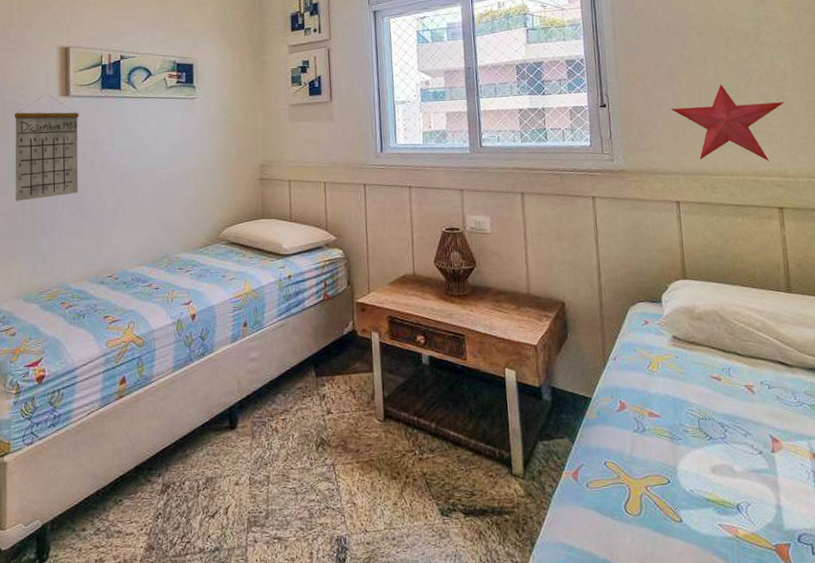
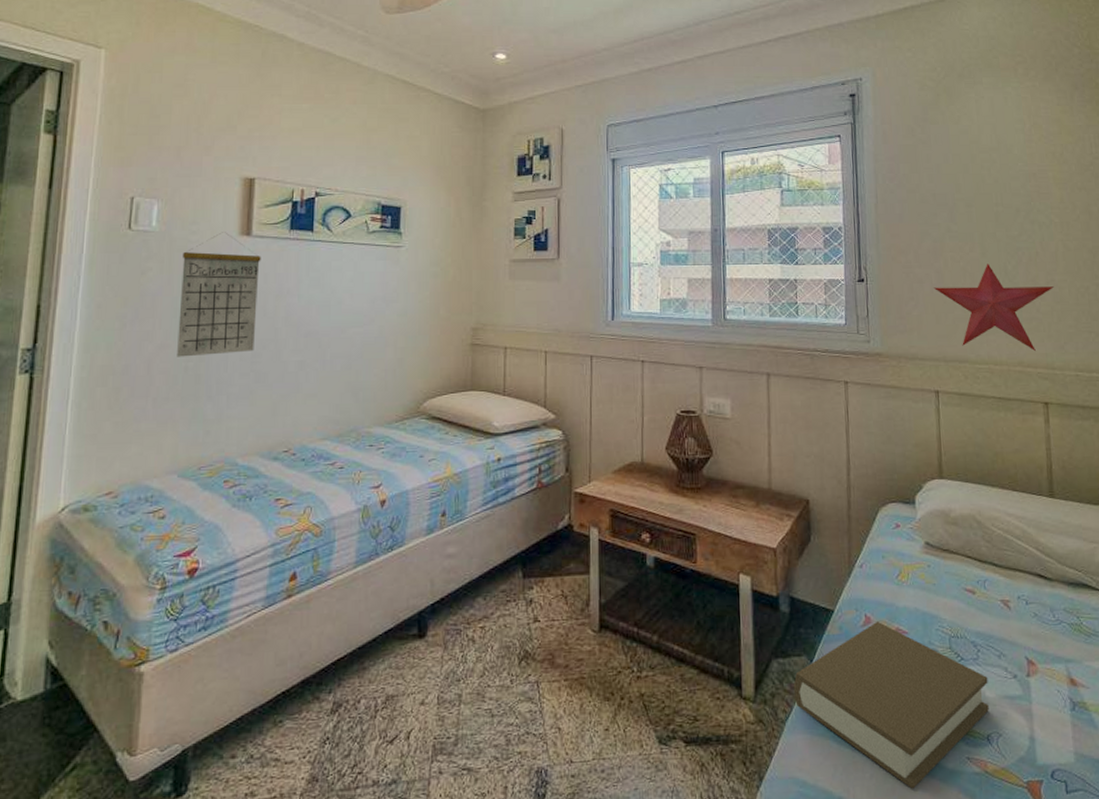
book: none [558,406,738,552] -> present [793,620,989,789]

